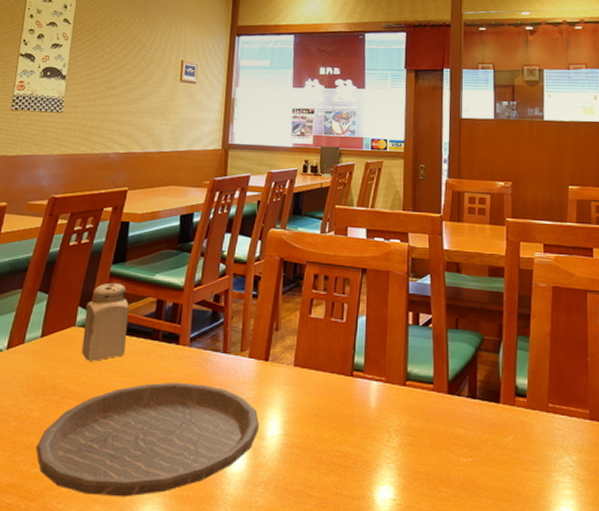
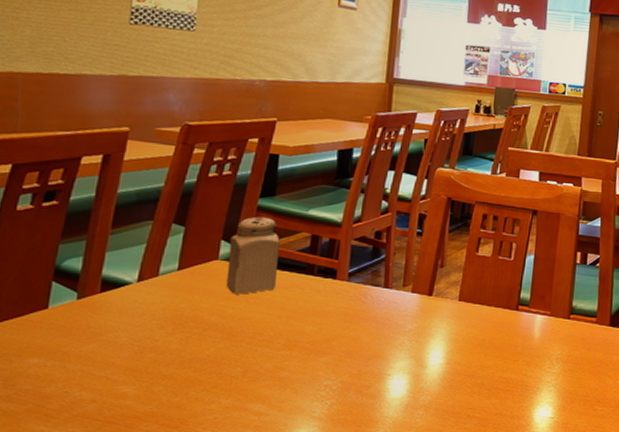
plate: present [36,382,260,497] -> none [176,315,422,422]

